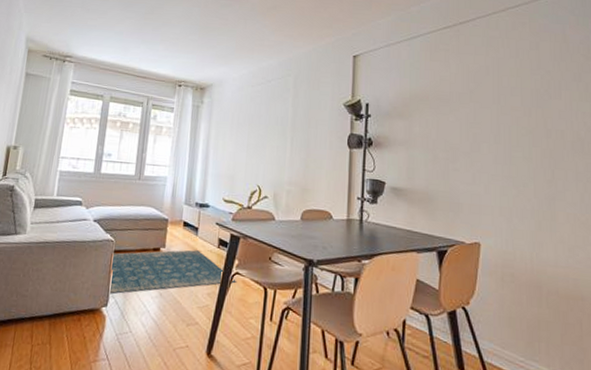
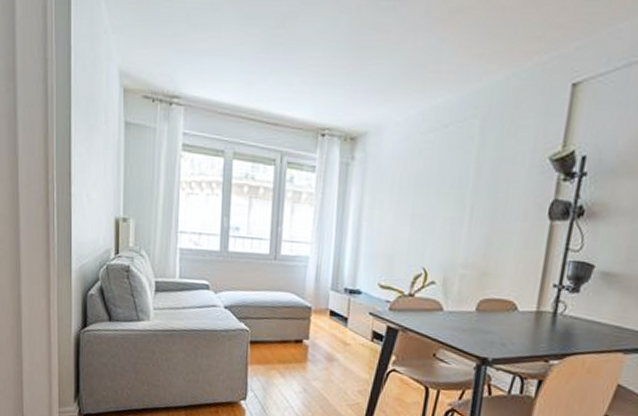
rug: present [110,249,236,295] -> none [248,342,392,388]

